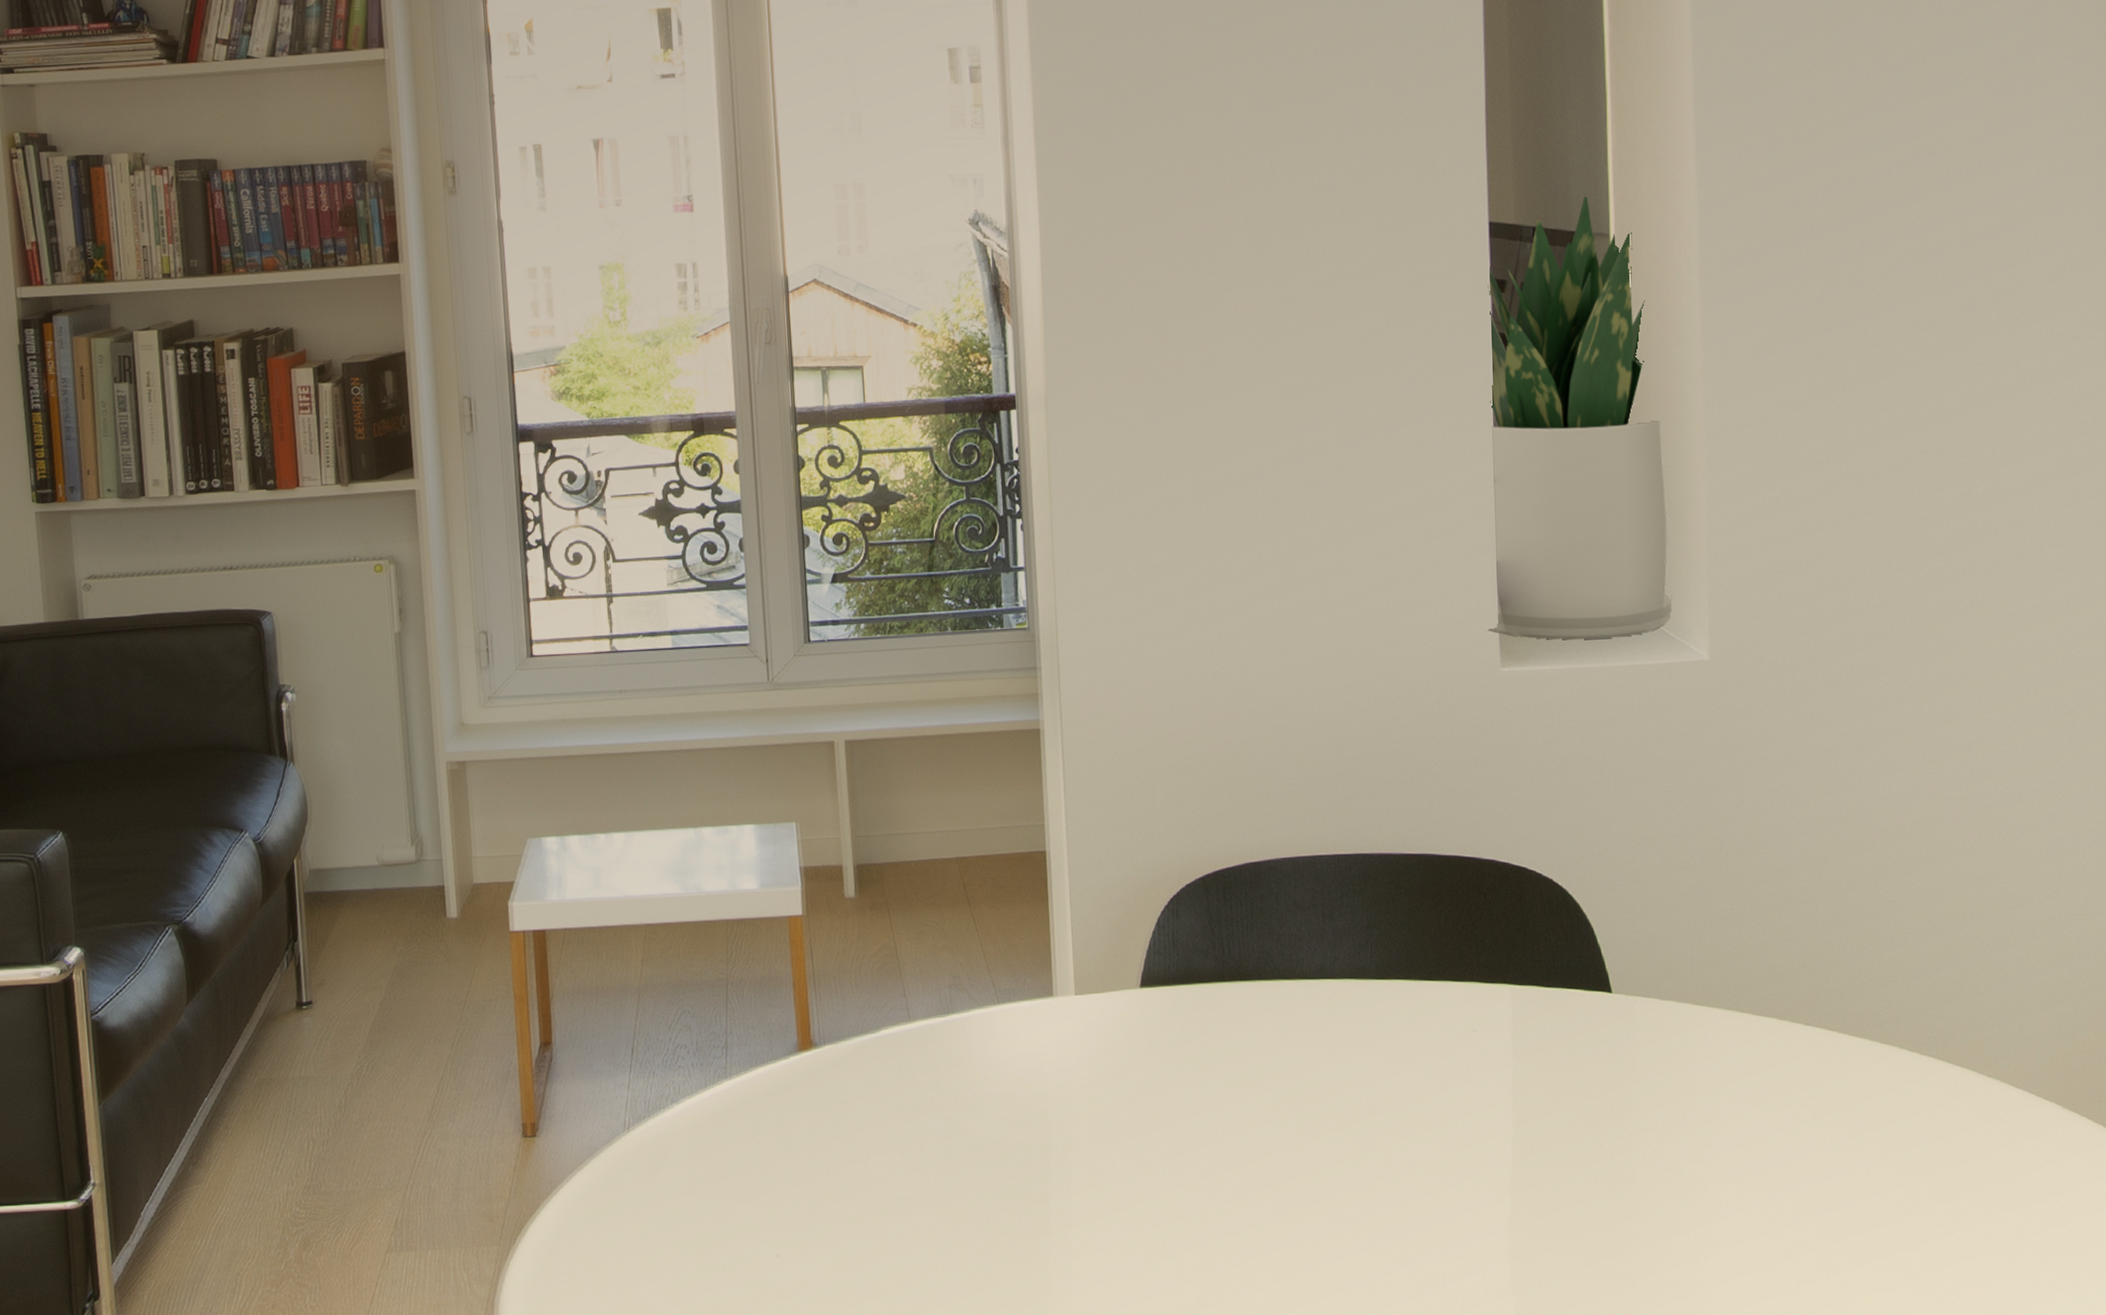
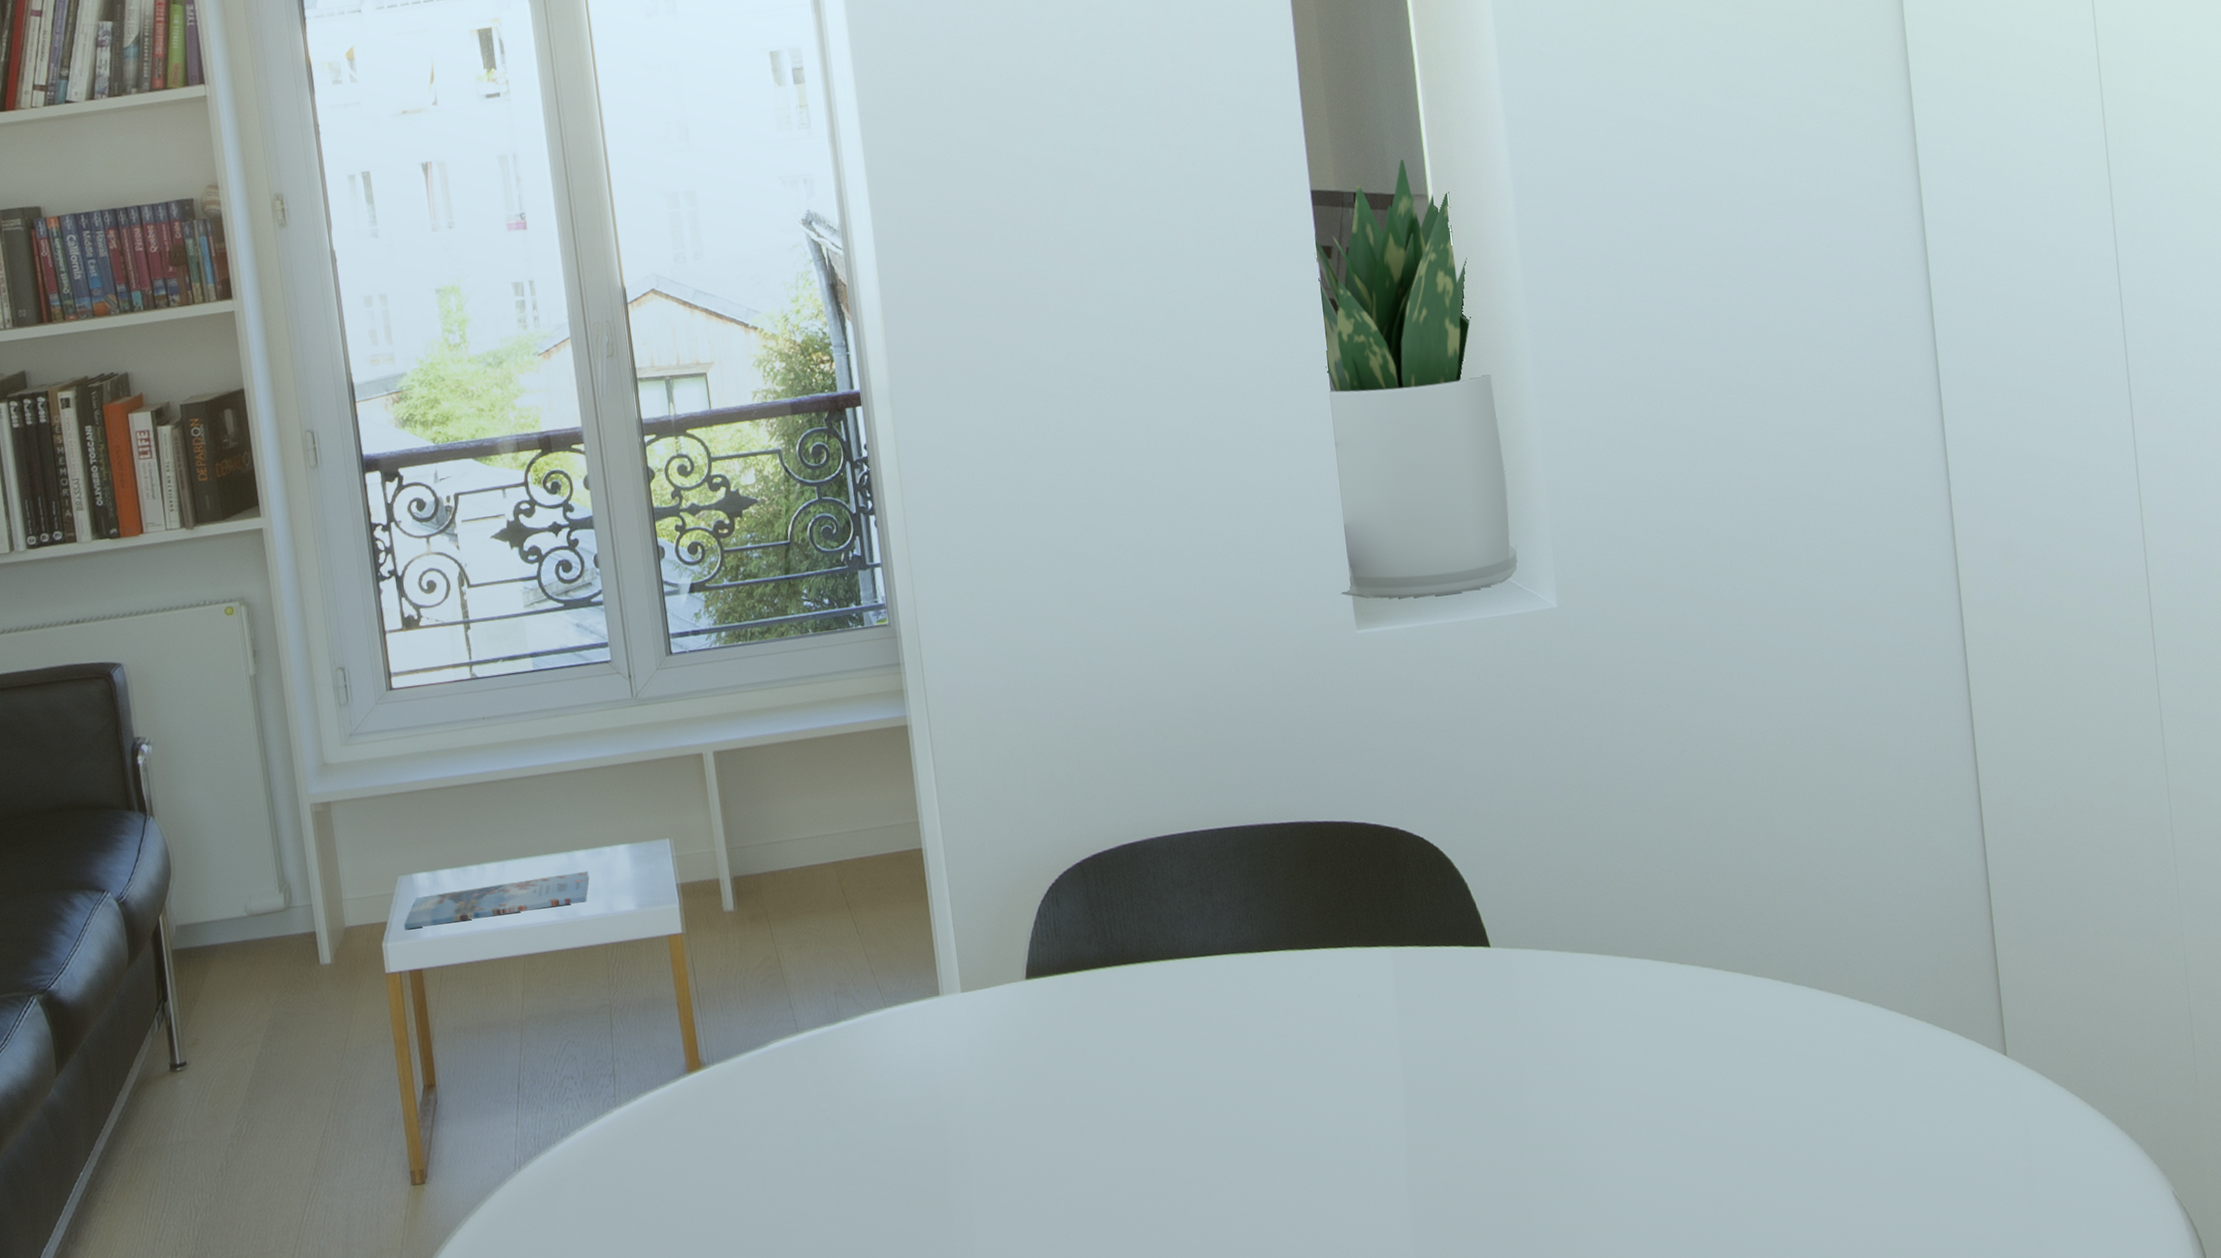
magazine: none [530,847,715,890] -> present [404,871,589,929]

